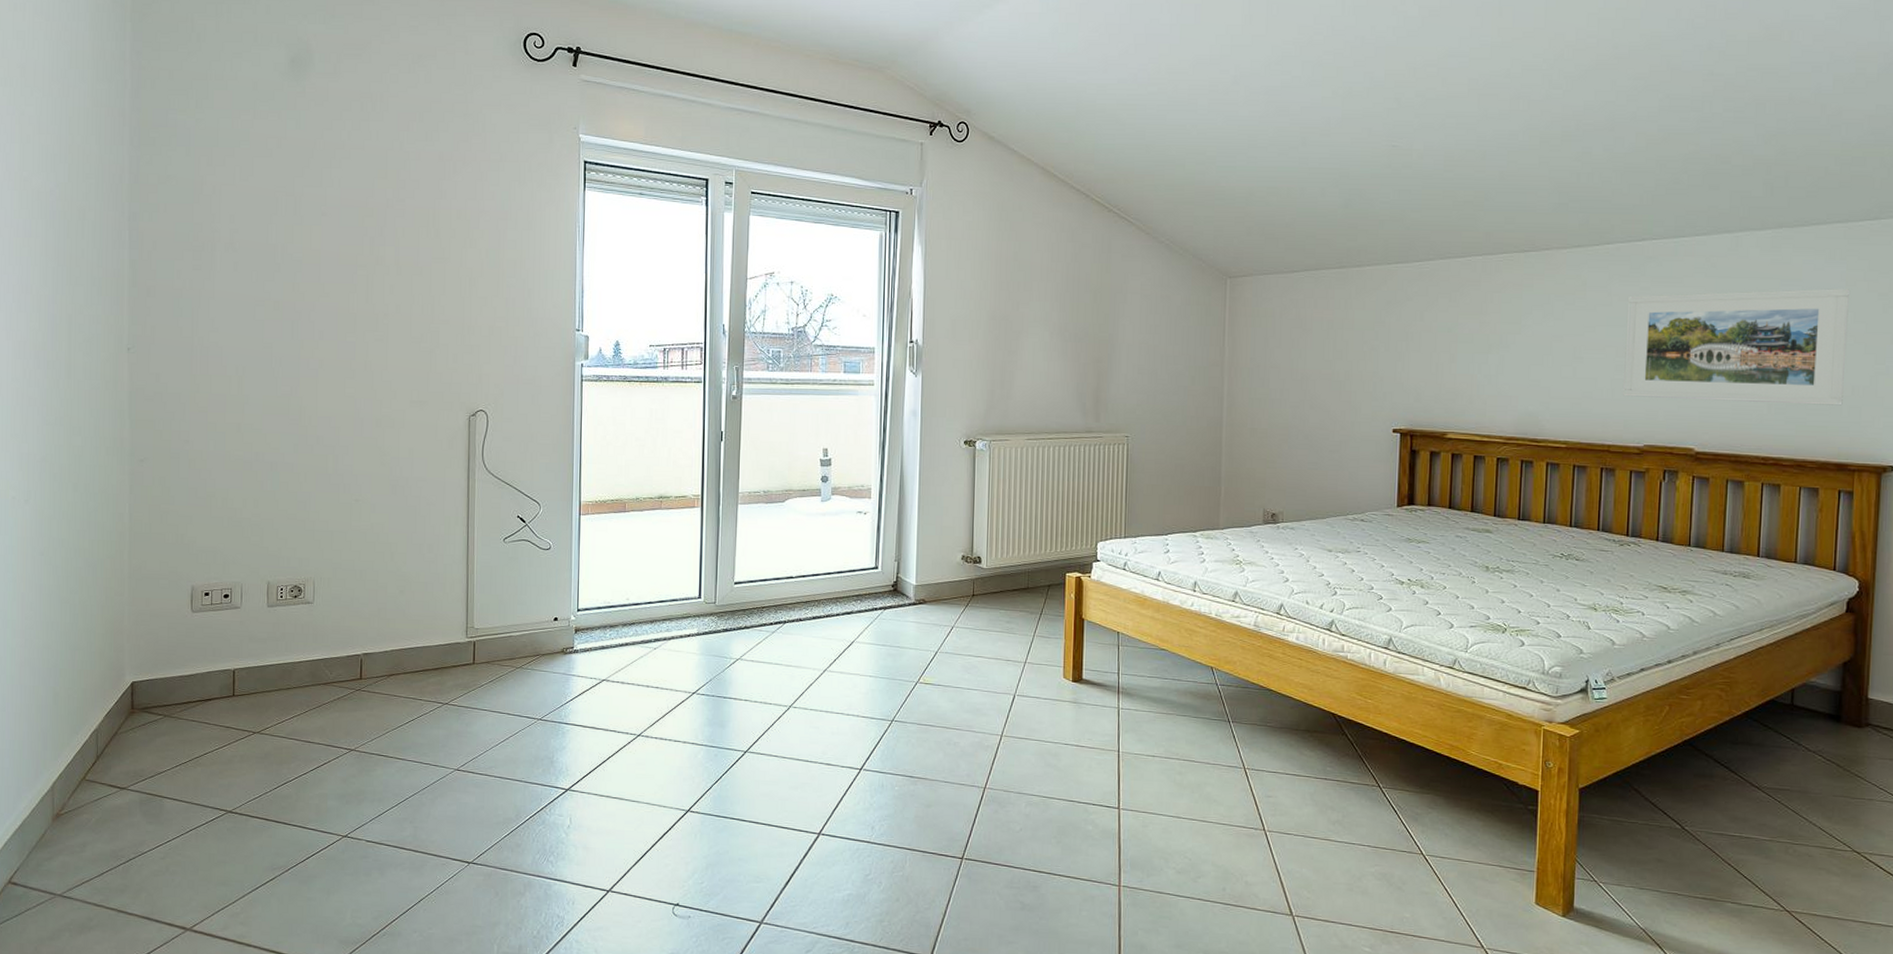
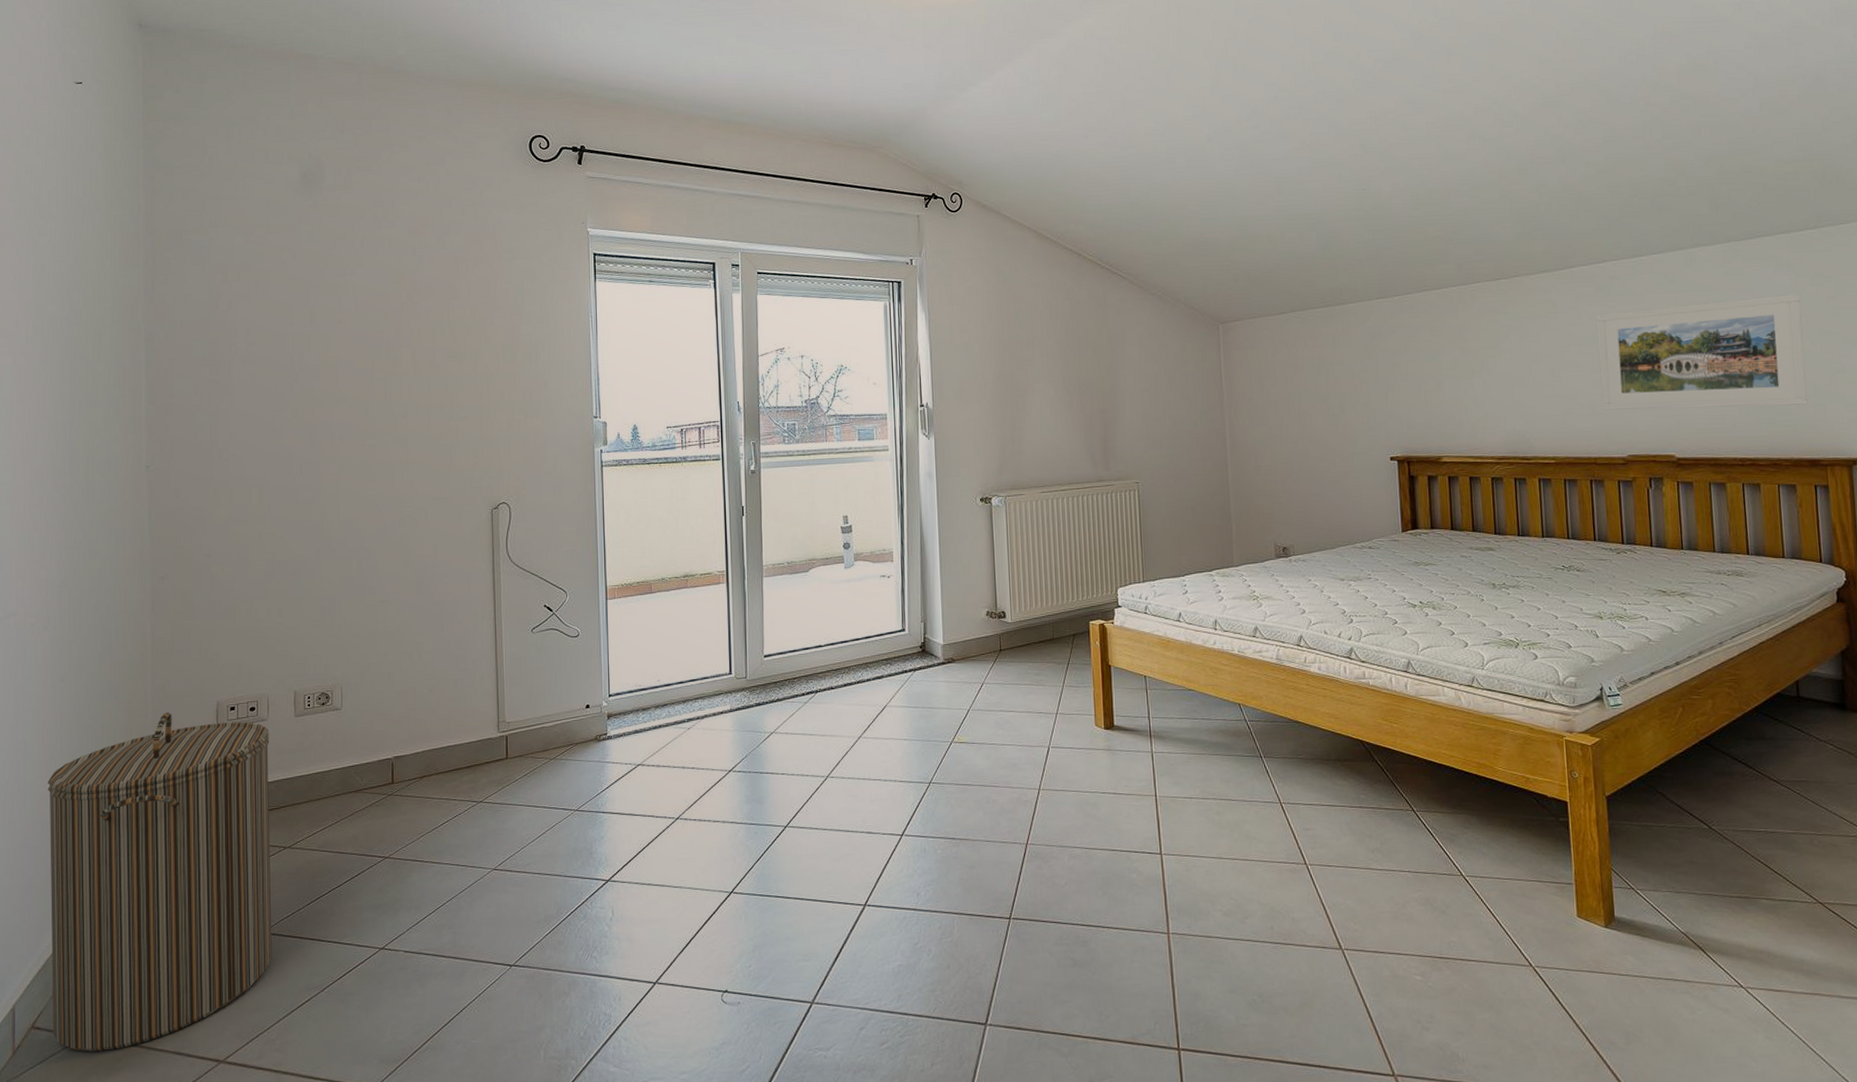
laundry hamper: none [26,593,242,910] -> present [48,712,272,1052]

